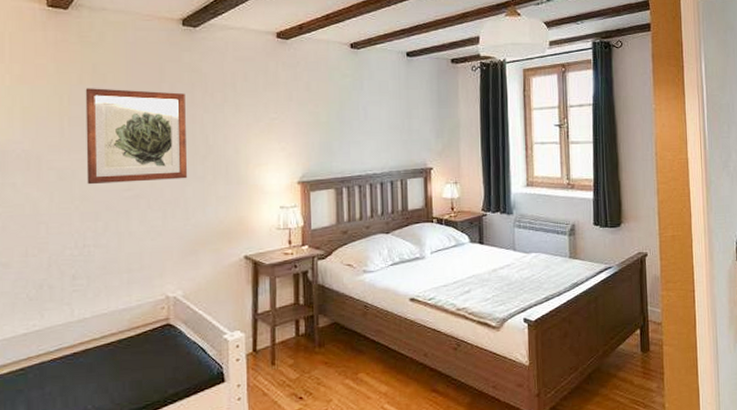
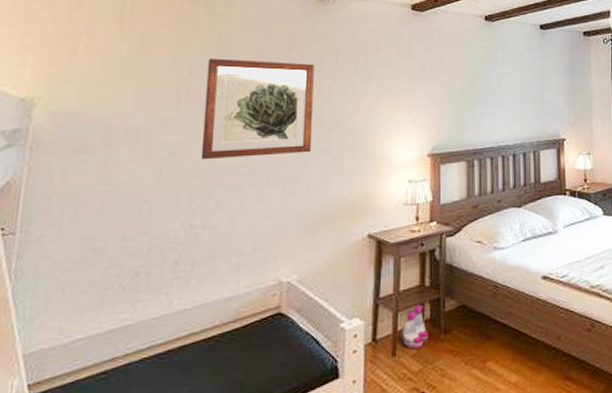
boots: none [279,320,304,359] -> present [401,304,428,349]

